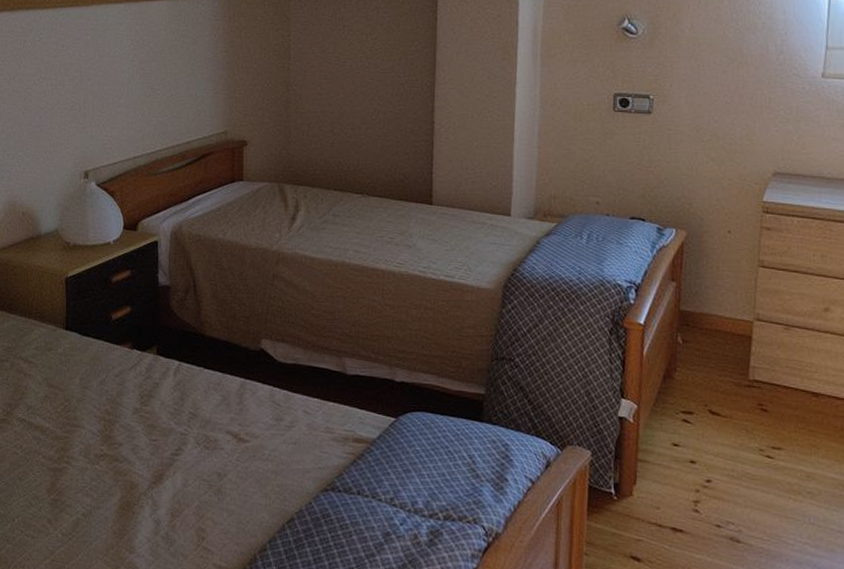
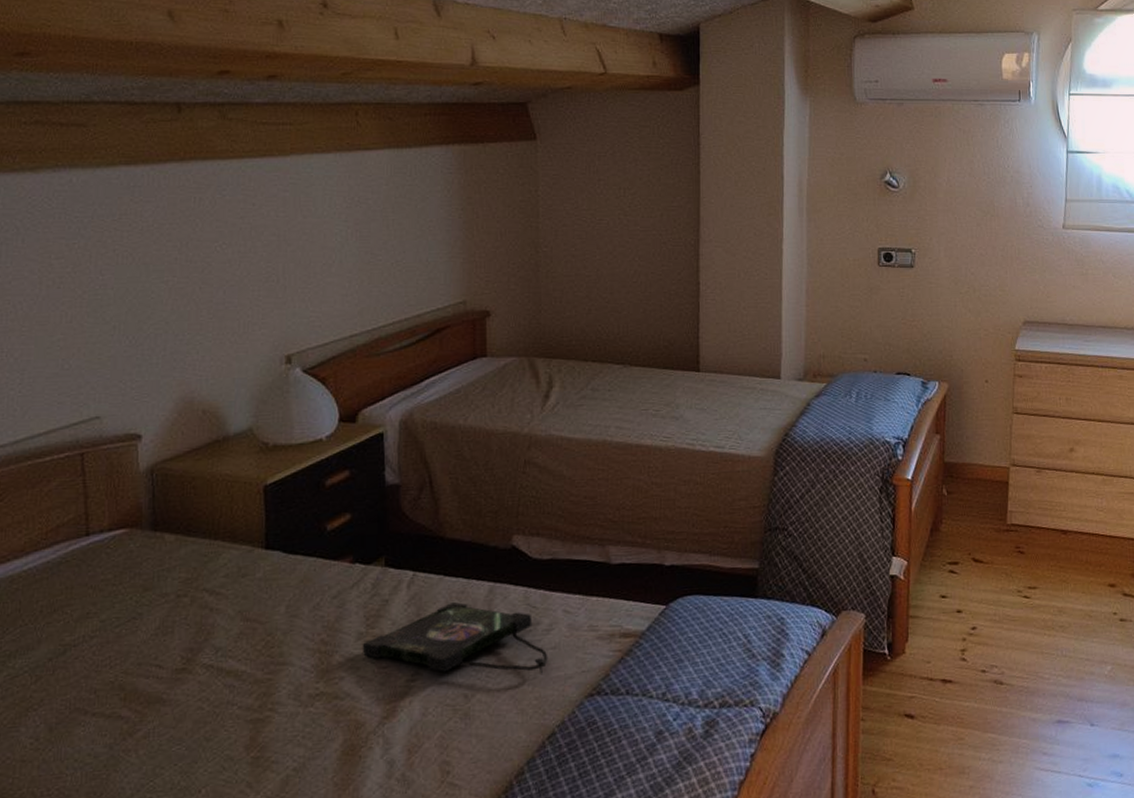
photo frame: none [137,391,290,465] -> present [362,601,548,674]

